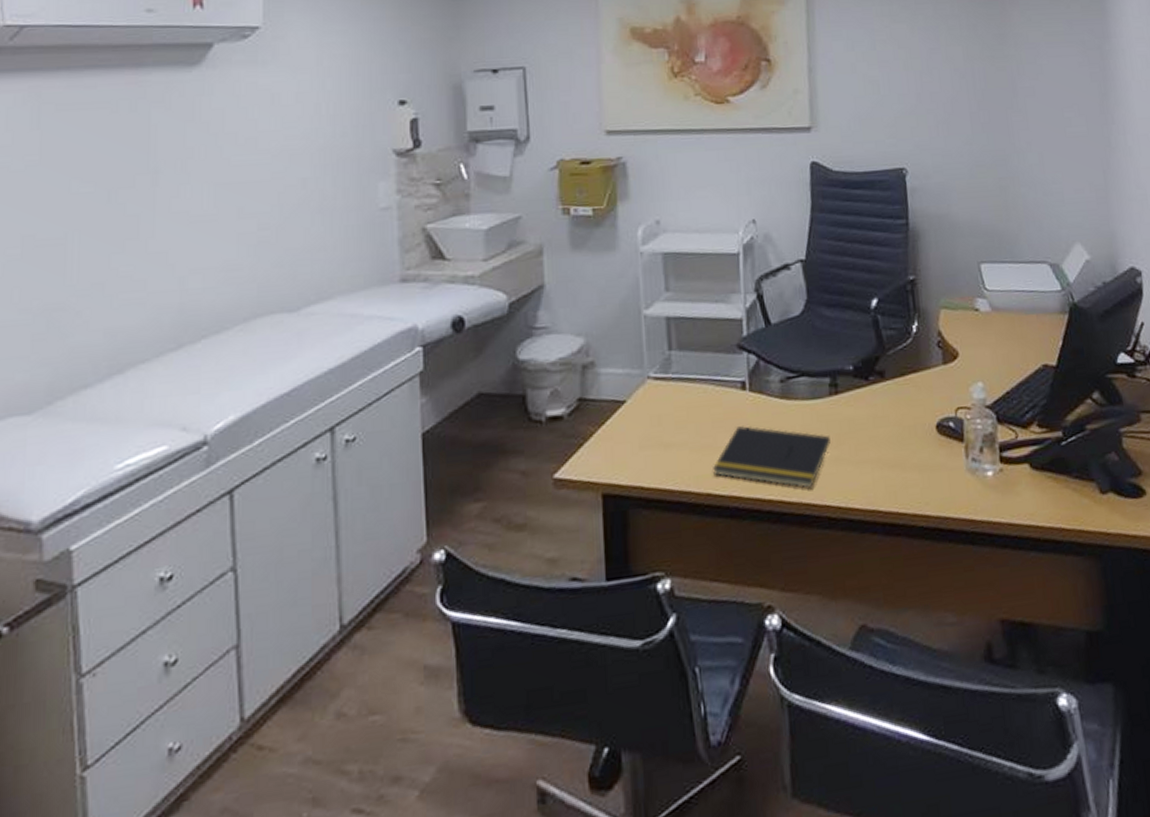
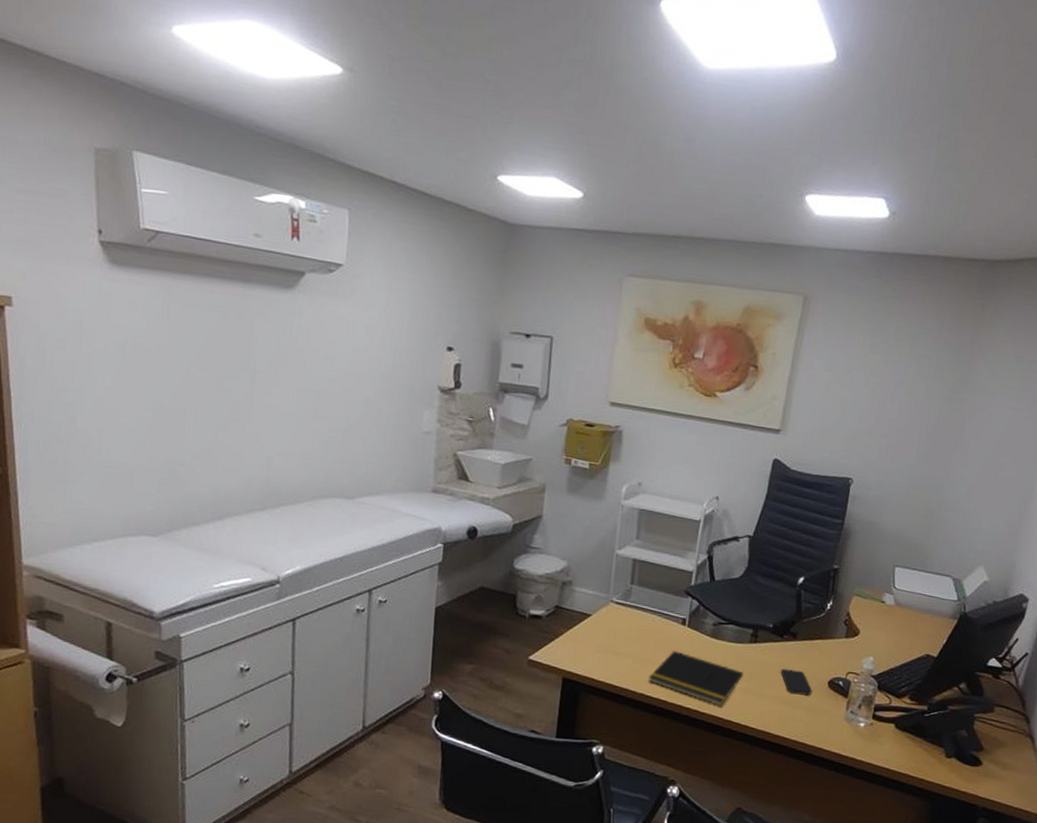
smartphone: none [874,418,920,451] -> present [780,669,813,695]

